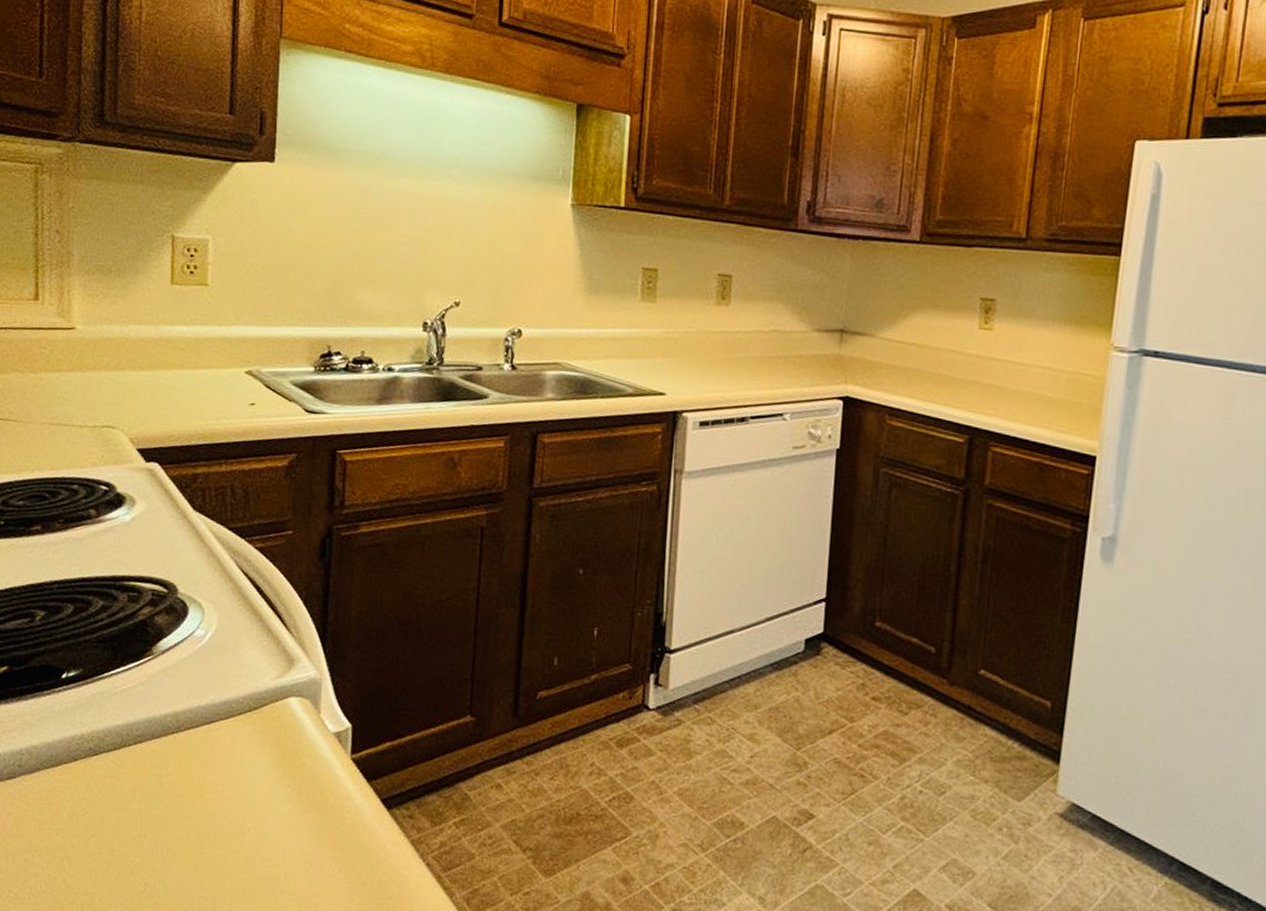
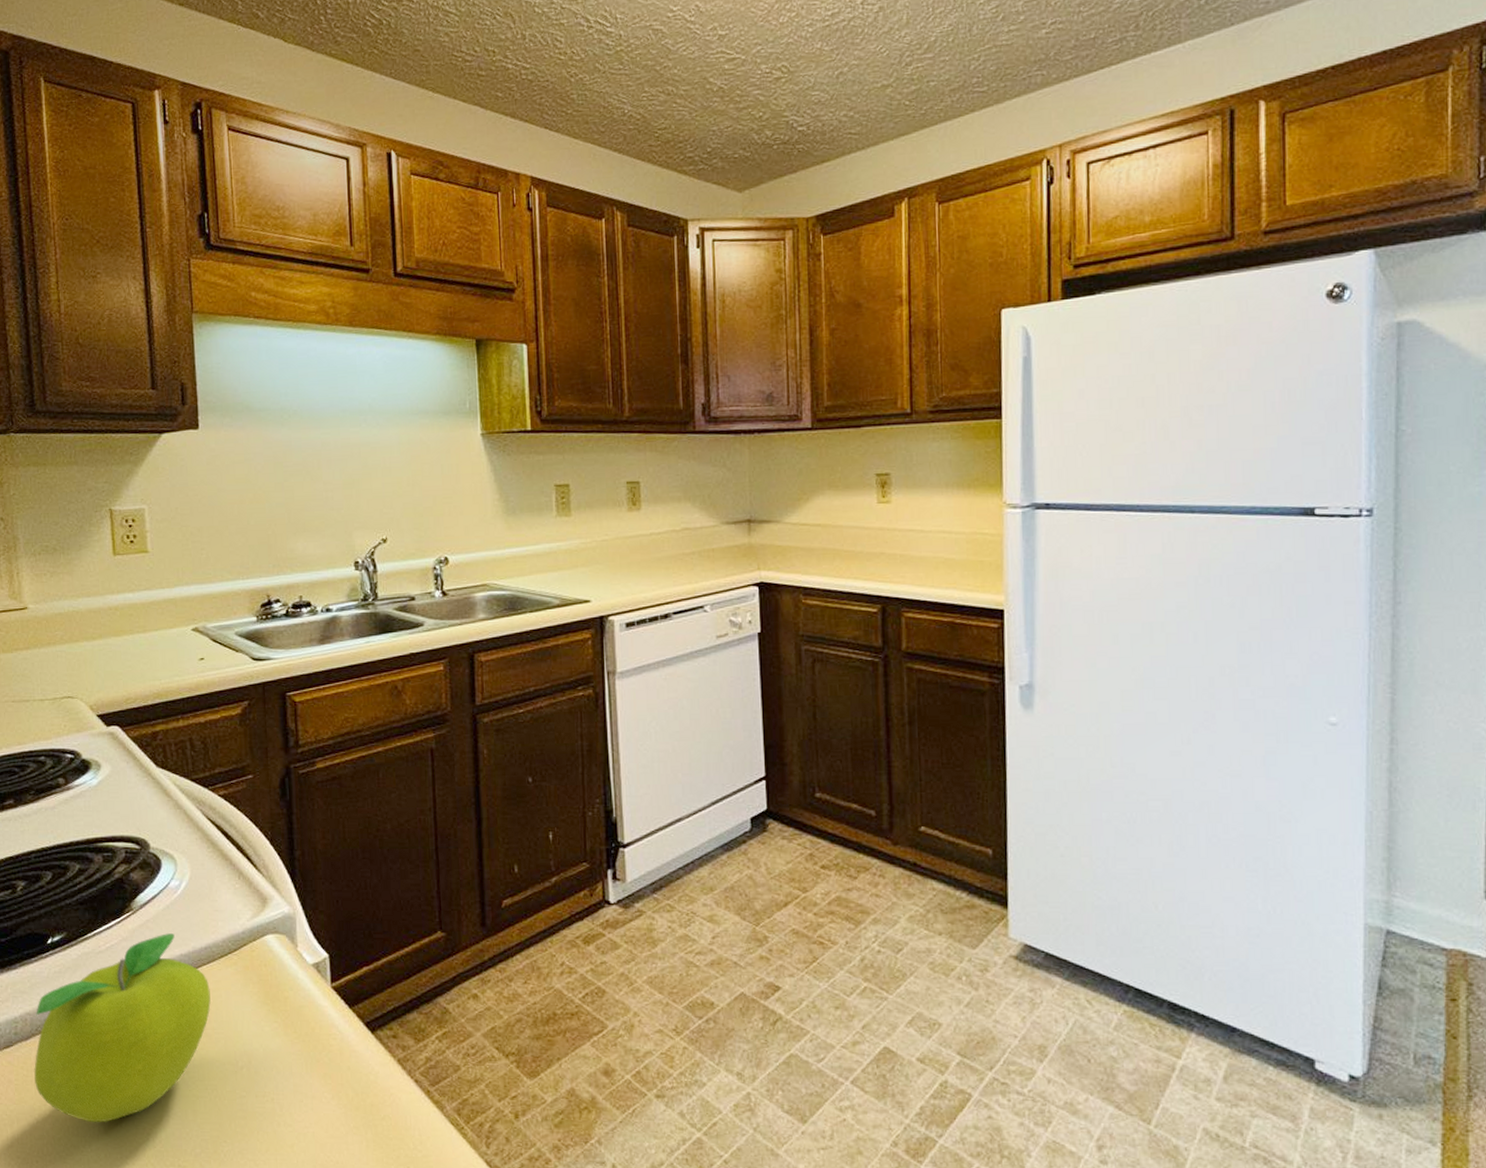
fruit: none [34,682,225,867] -> present [33,933,211,1123]

